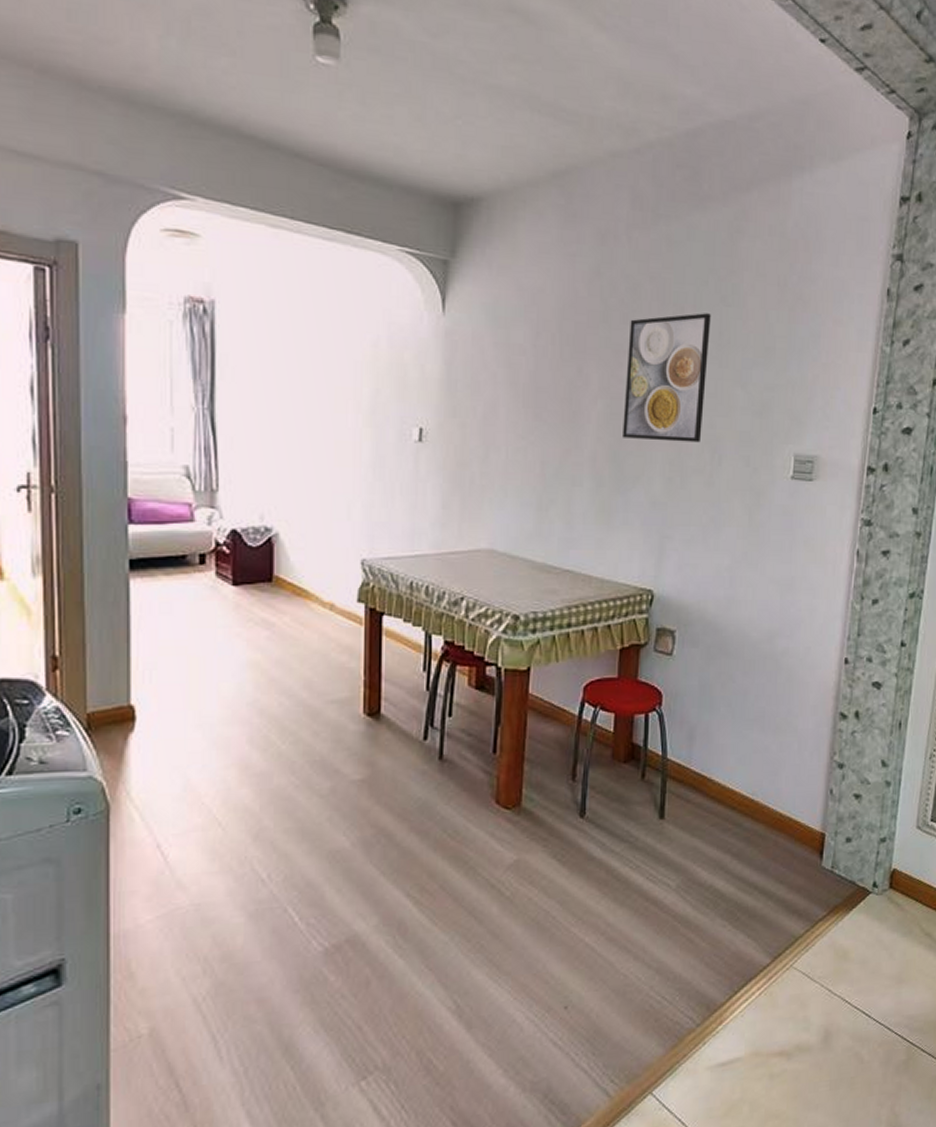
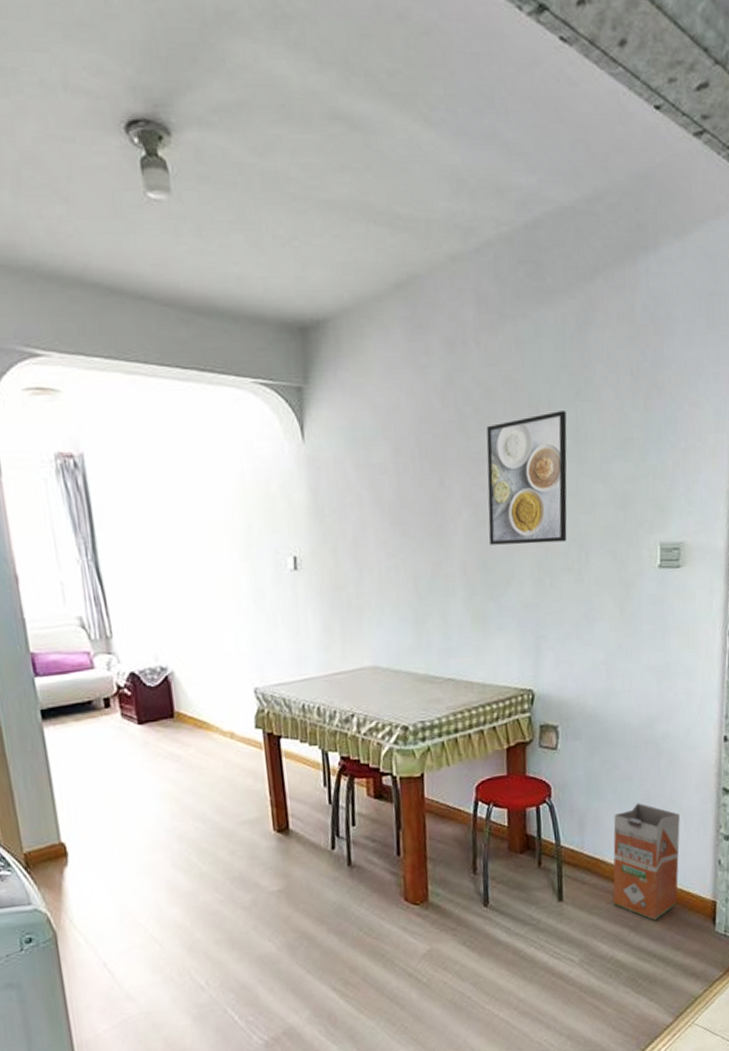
waste bin: none [717,720,794,849] -> present [613,803,680,921]

